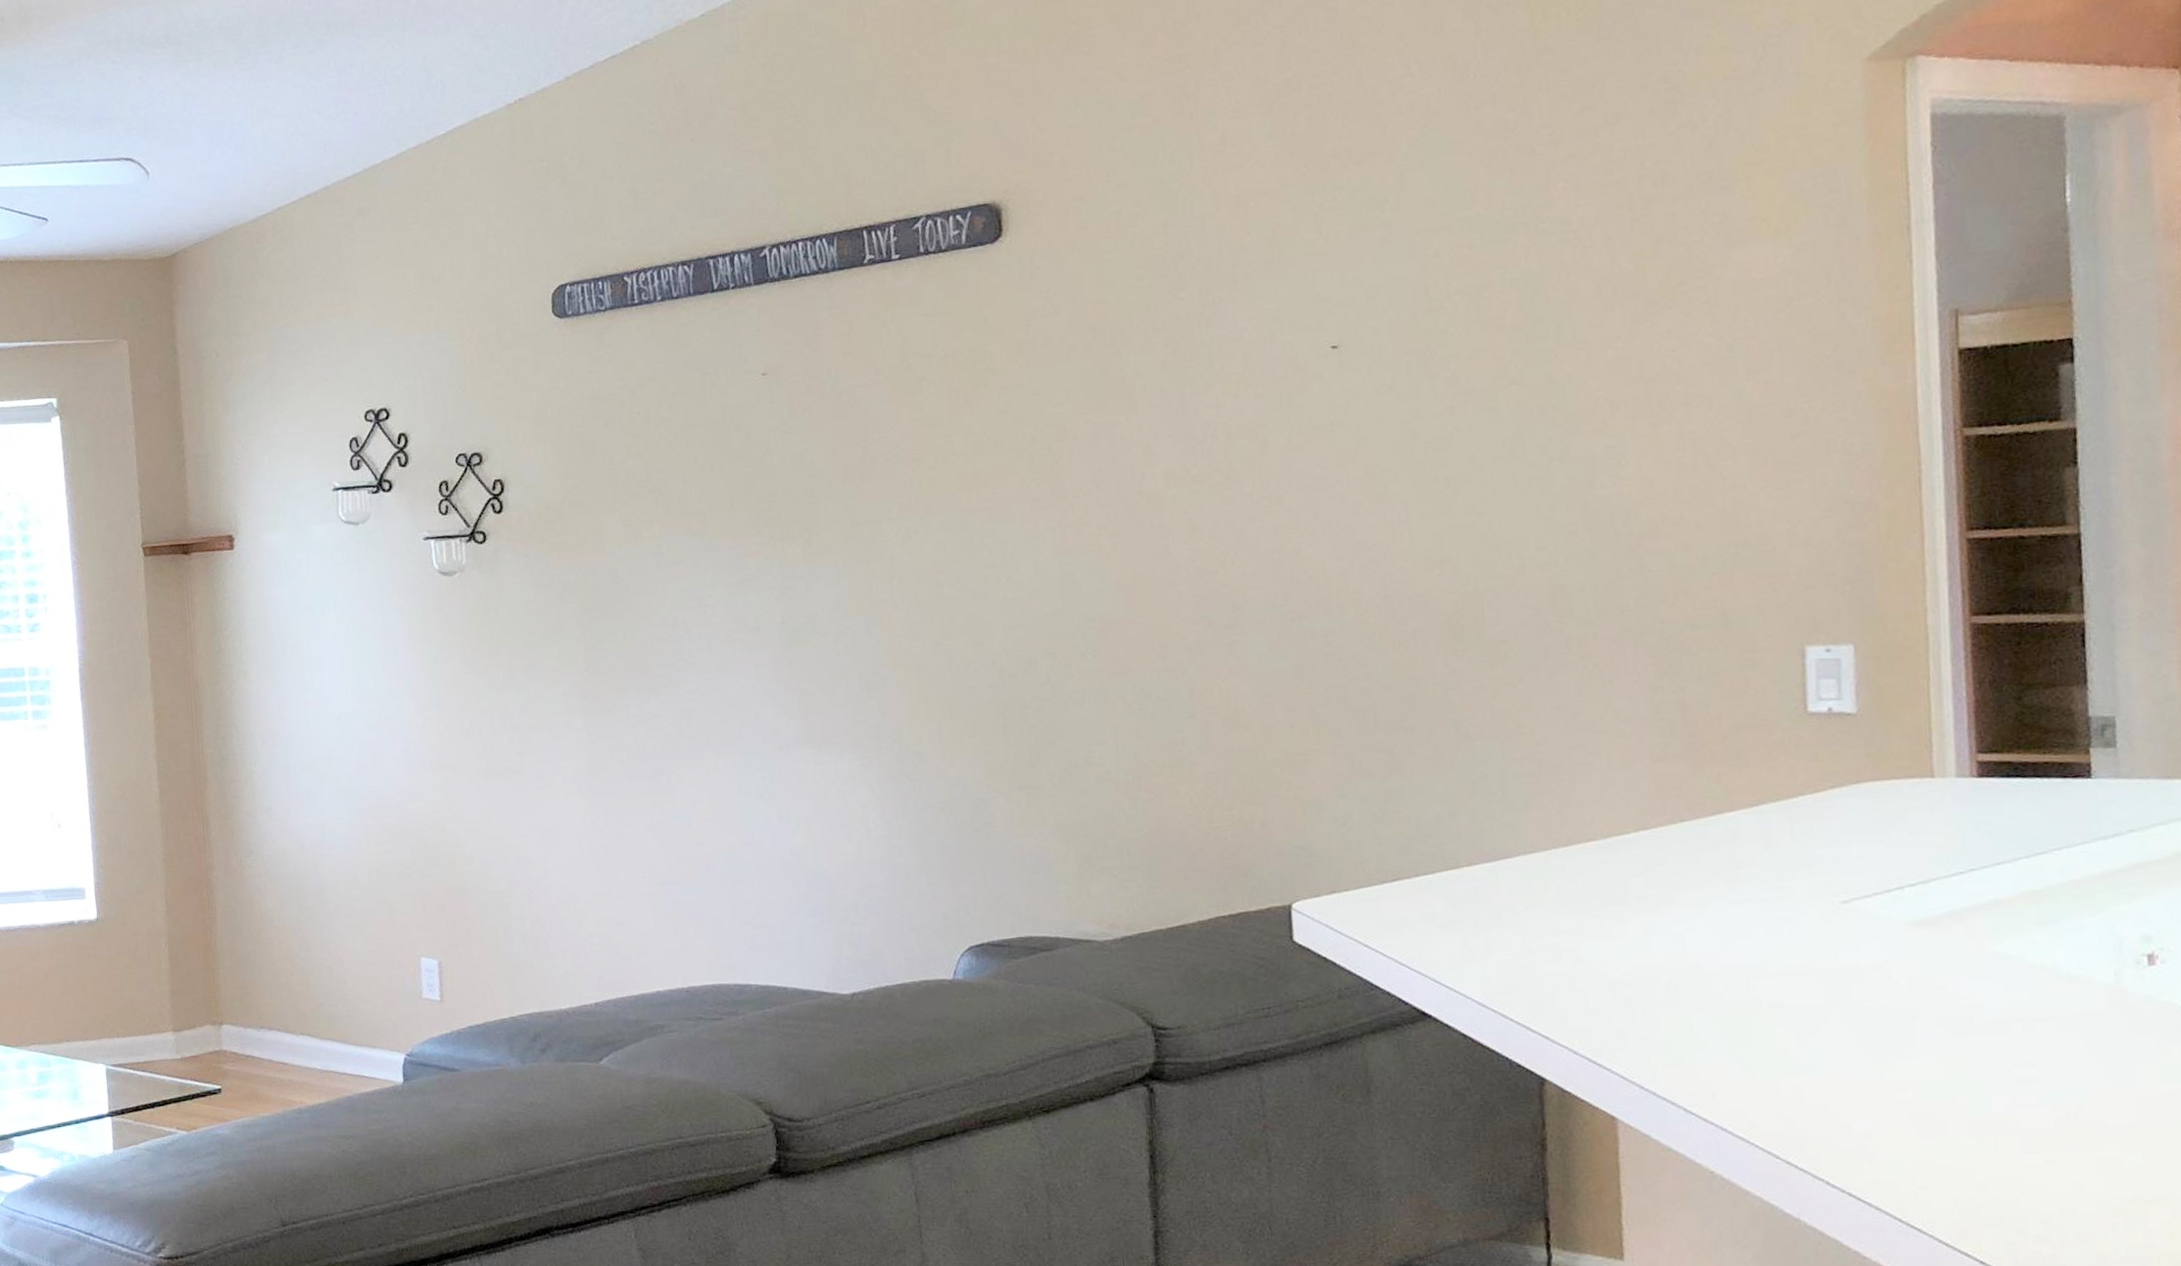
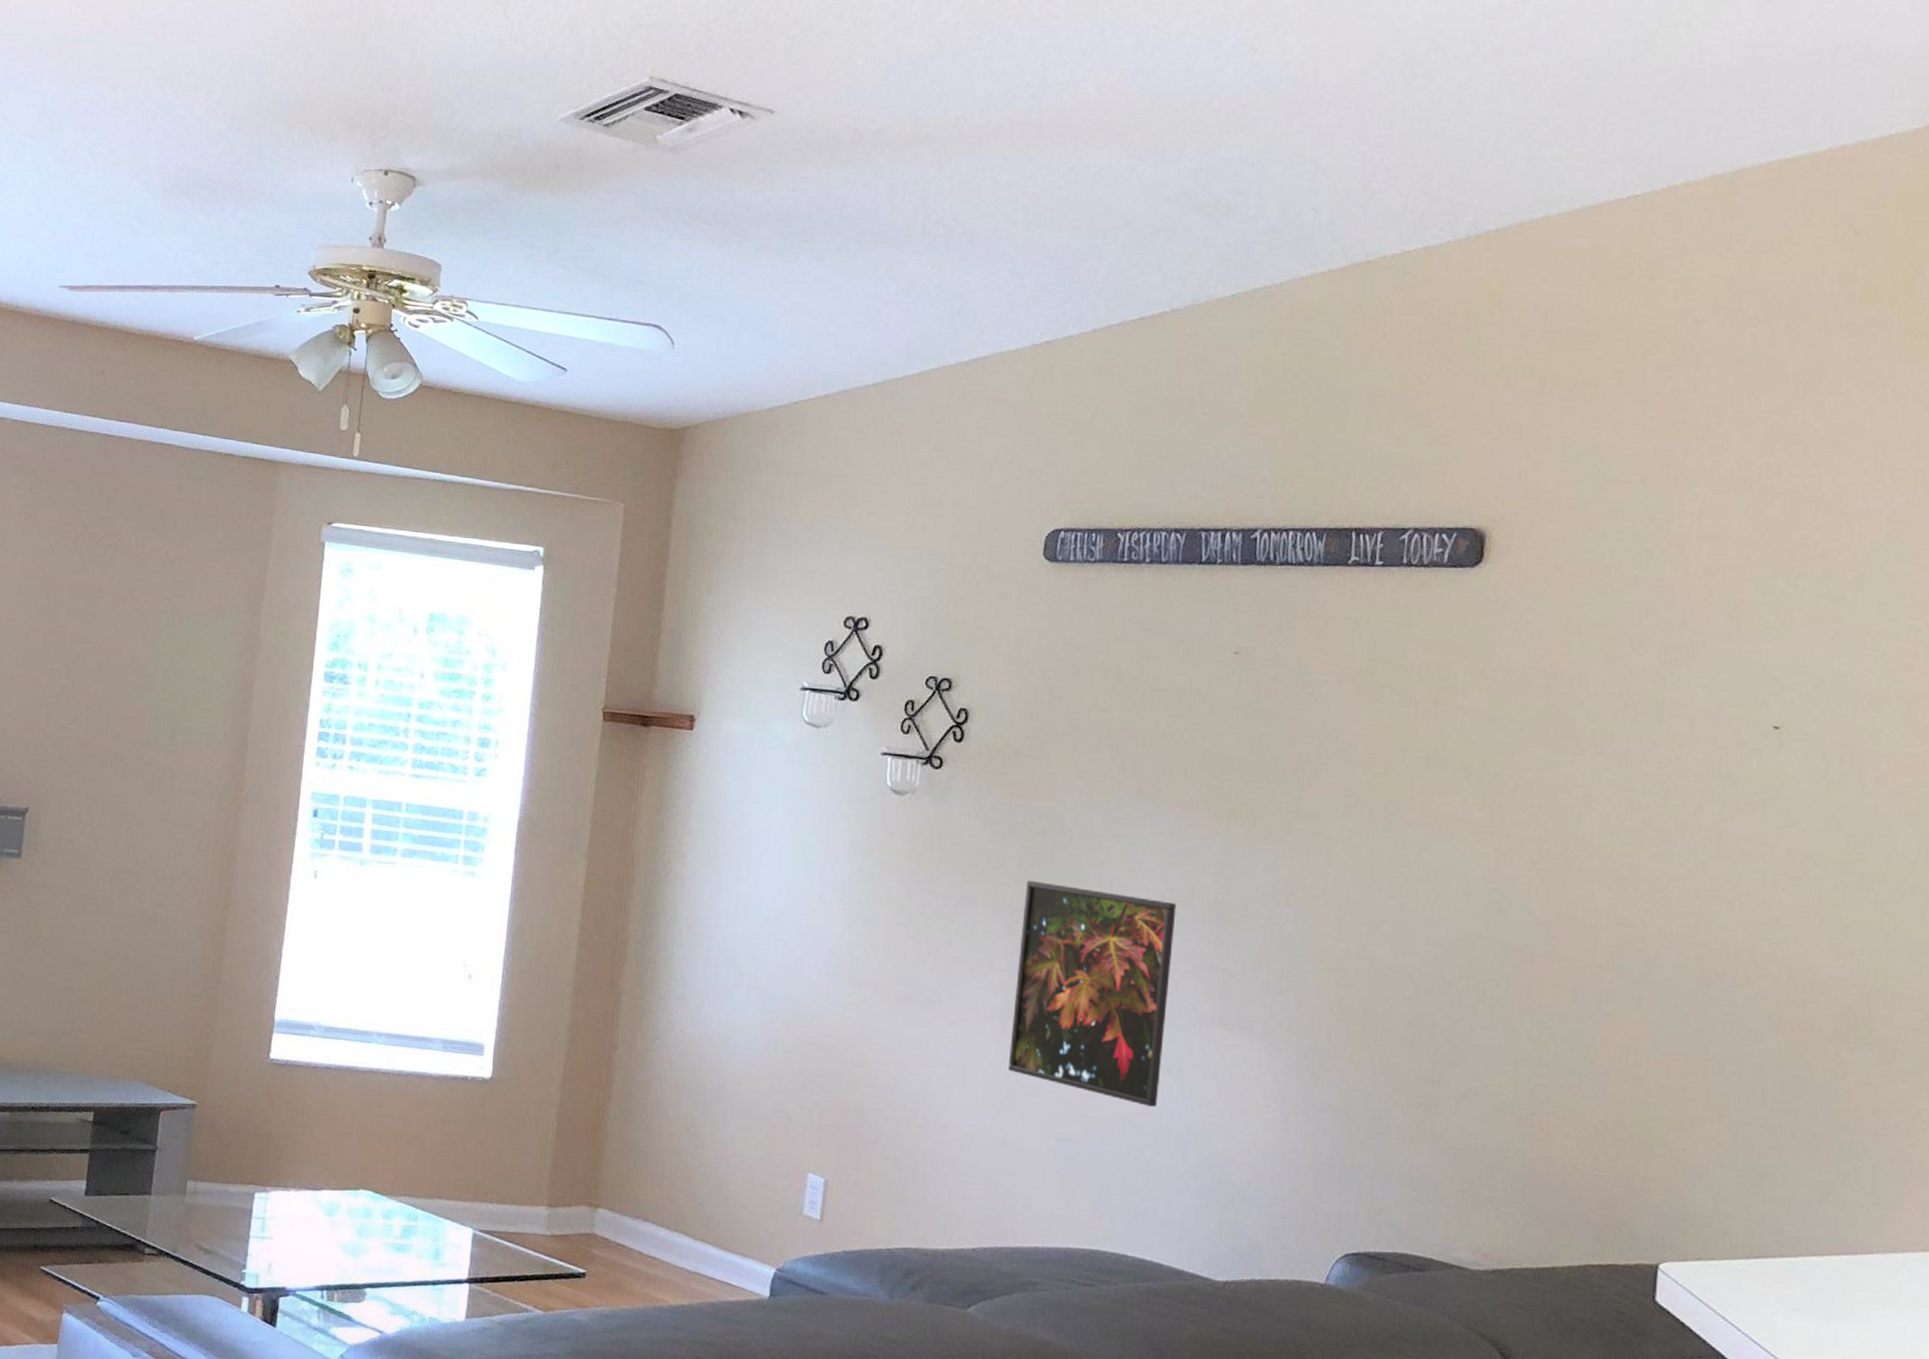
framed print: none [589,633,756,837] -> present [1008,881,1177,1108]

